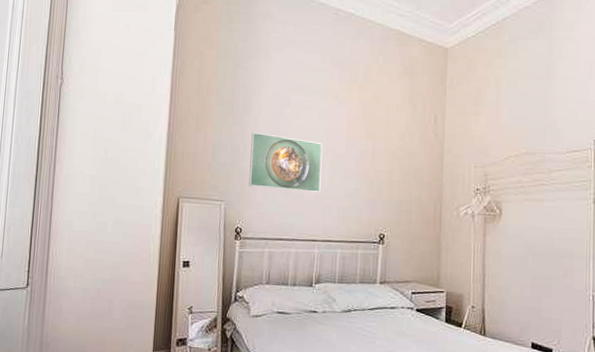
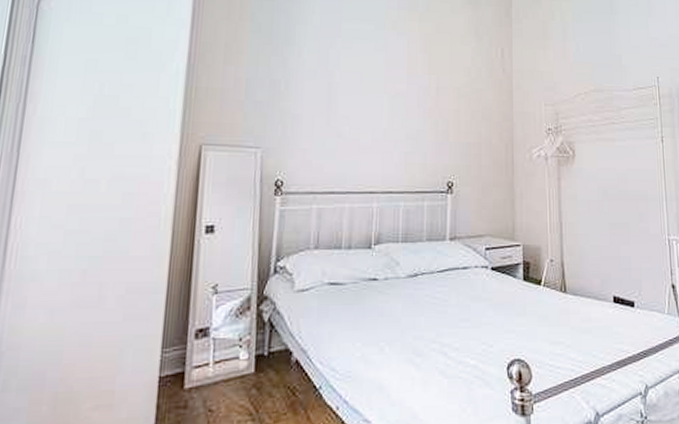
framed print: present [249,132,323,193] -> none [292,64,380,136]

